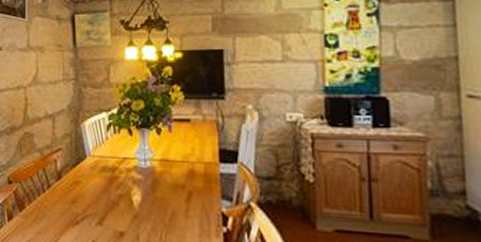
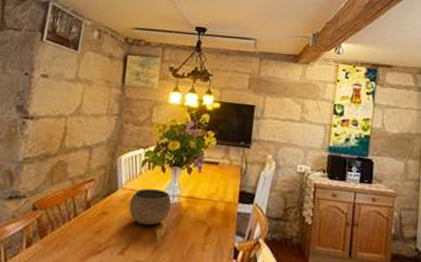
bowl: none [100,154,145,193] -> present [128,188,172,226]

